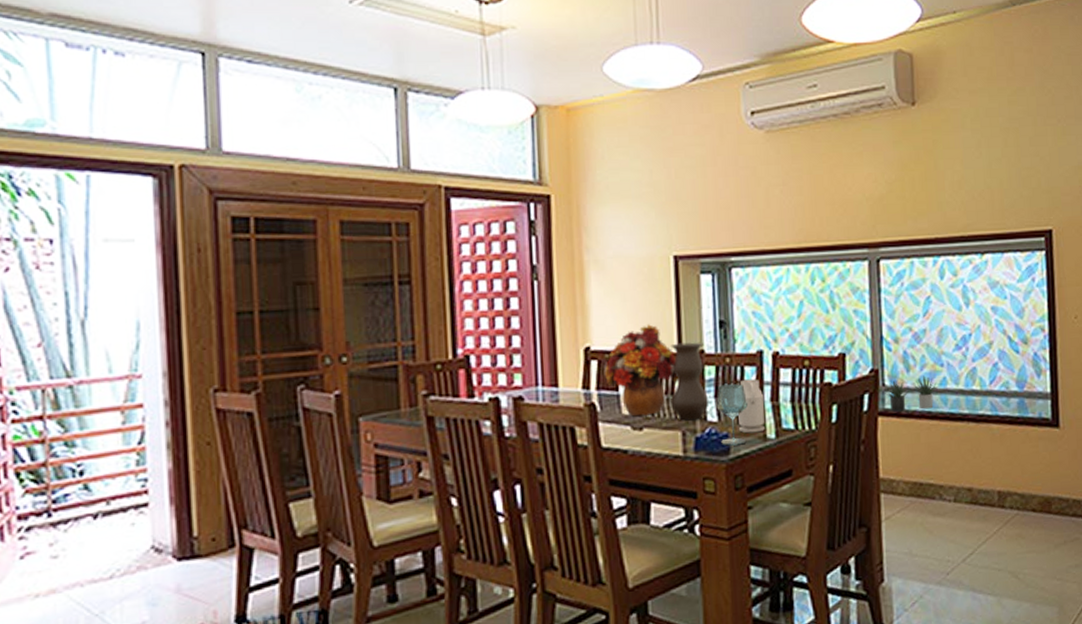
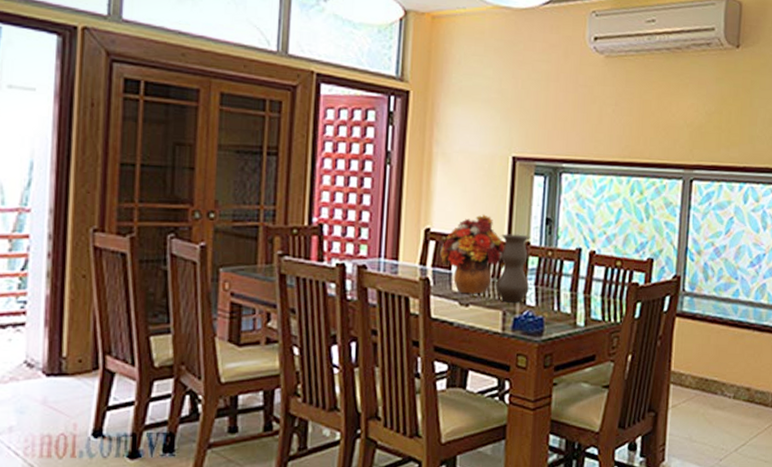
wine glass: present [716,384,749,446] -> none [535,275,564,329]
water jug: present [738,379,765,434] -> none [552,272,578,320]
succulent plant: present [882,375,939,412] -> none [682,286,732,316]

